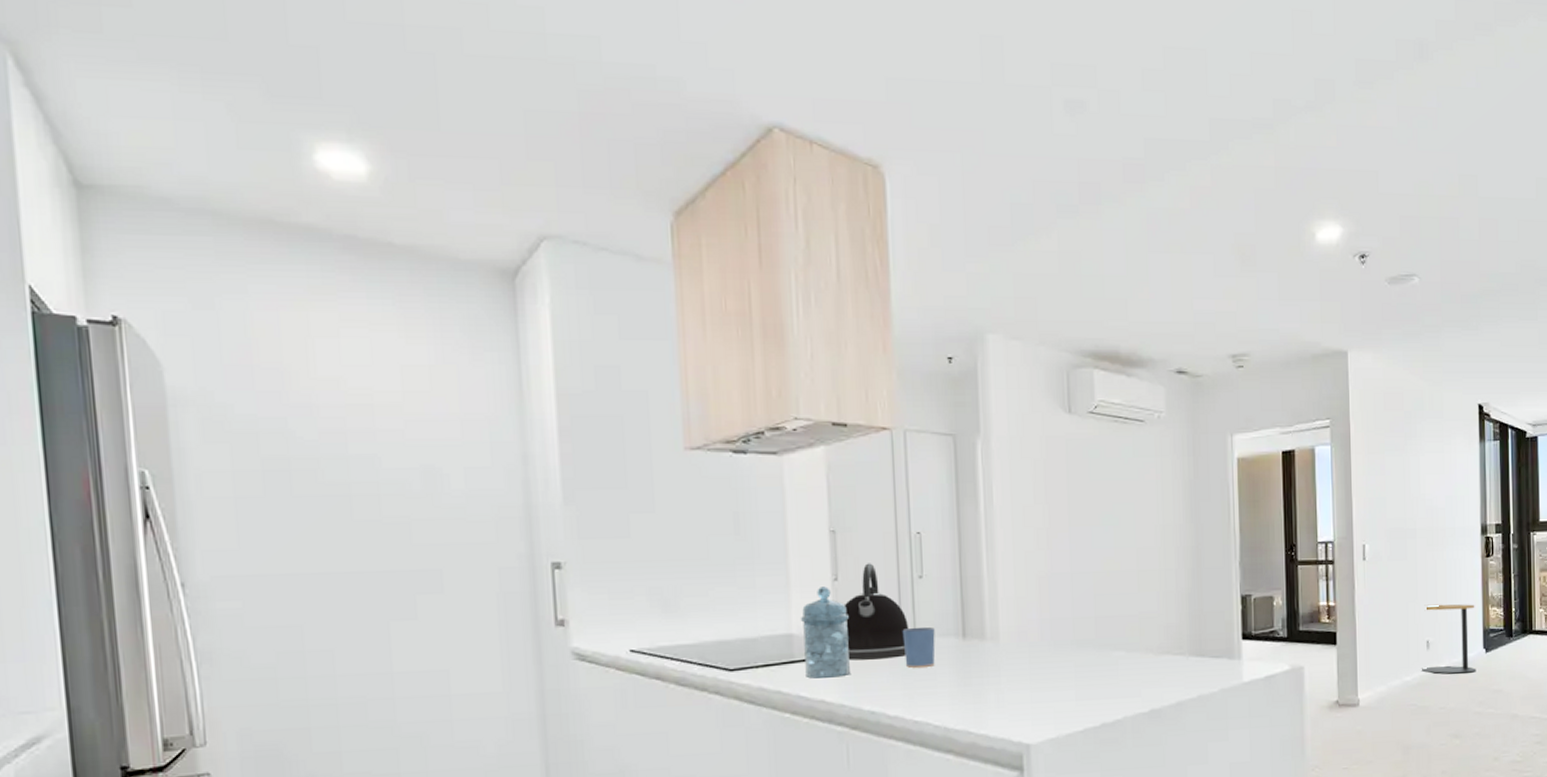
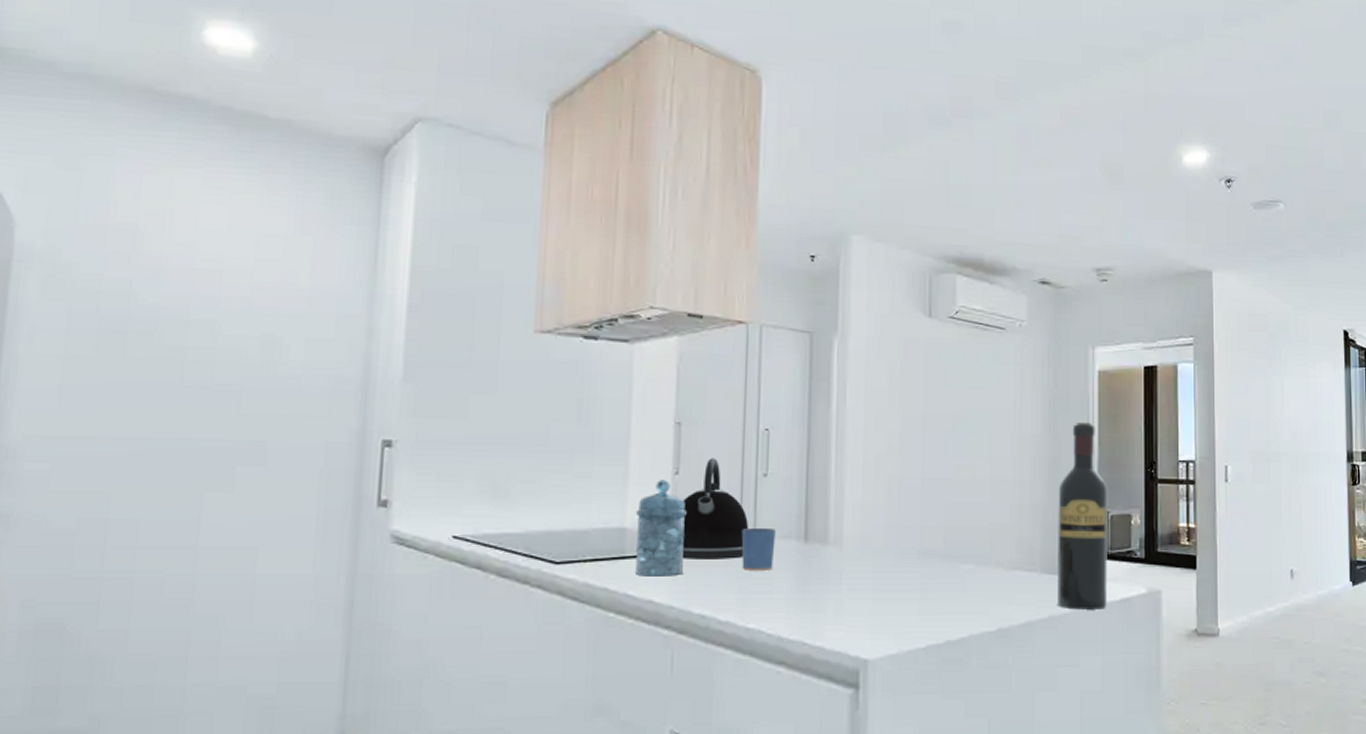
wine bottle: none [1202,510,1253,689] -> present [1057,423,1108,610]
side table: present [1421,604,1476,675] -> none [1284,533,1343,607]

